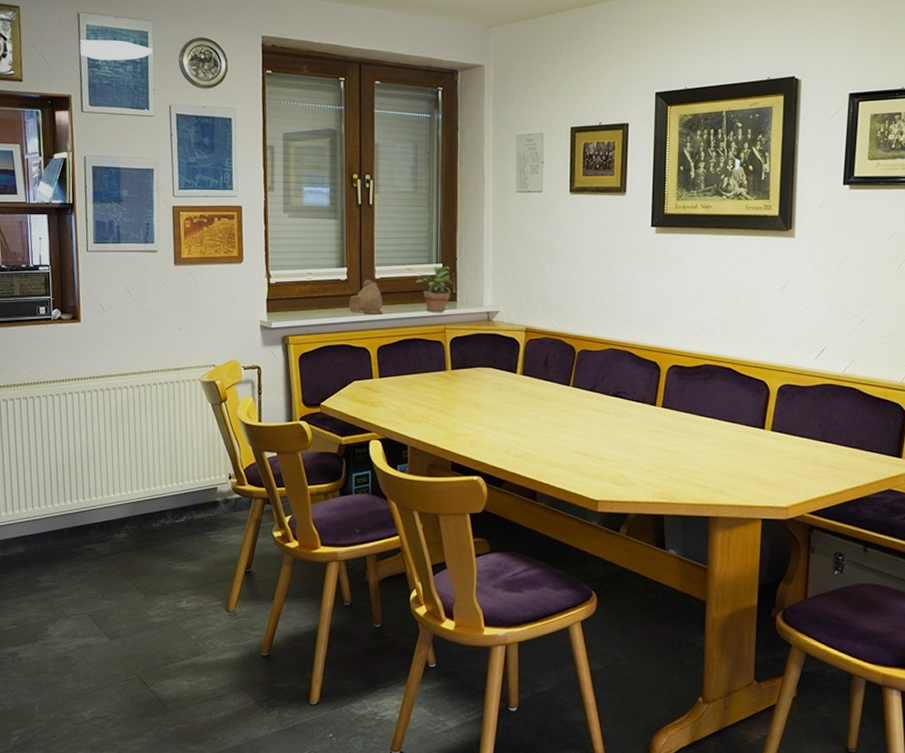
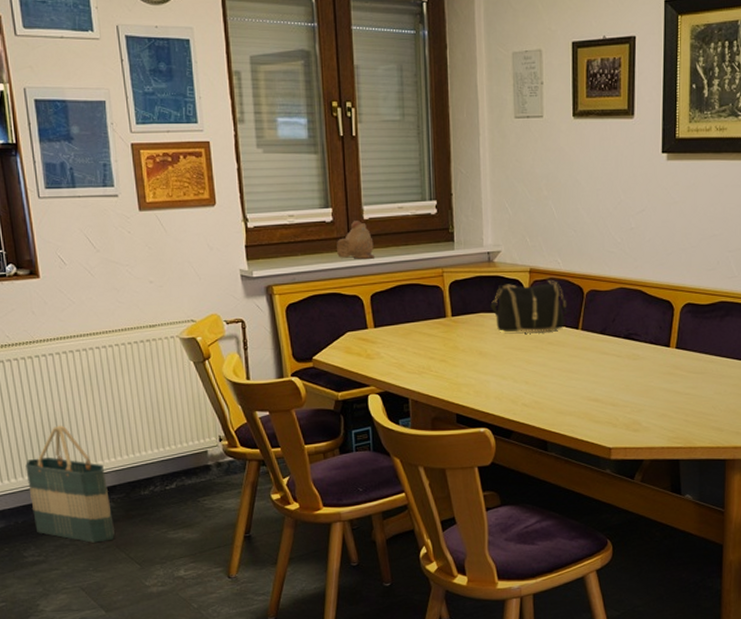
tote bag: none [49,458,125,571] -> present [25,425,115,543]
potted plant: present [416,267,453,314] -> none [408,204,449,256]
handbag: none [488,340,560,388] -> present [490,280,568,334]

